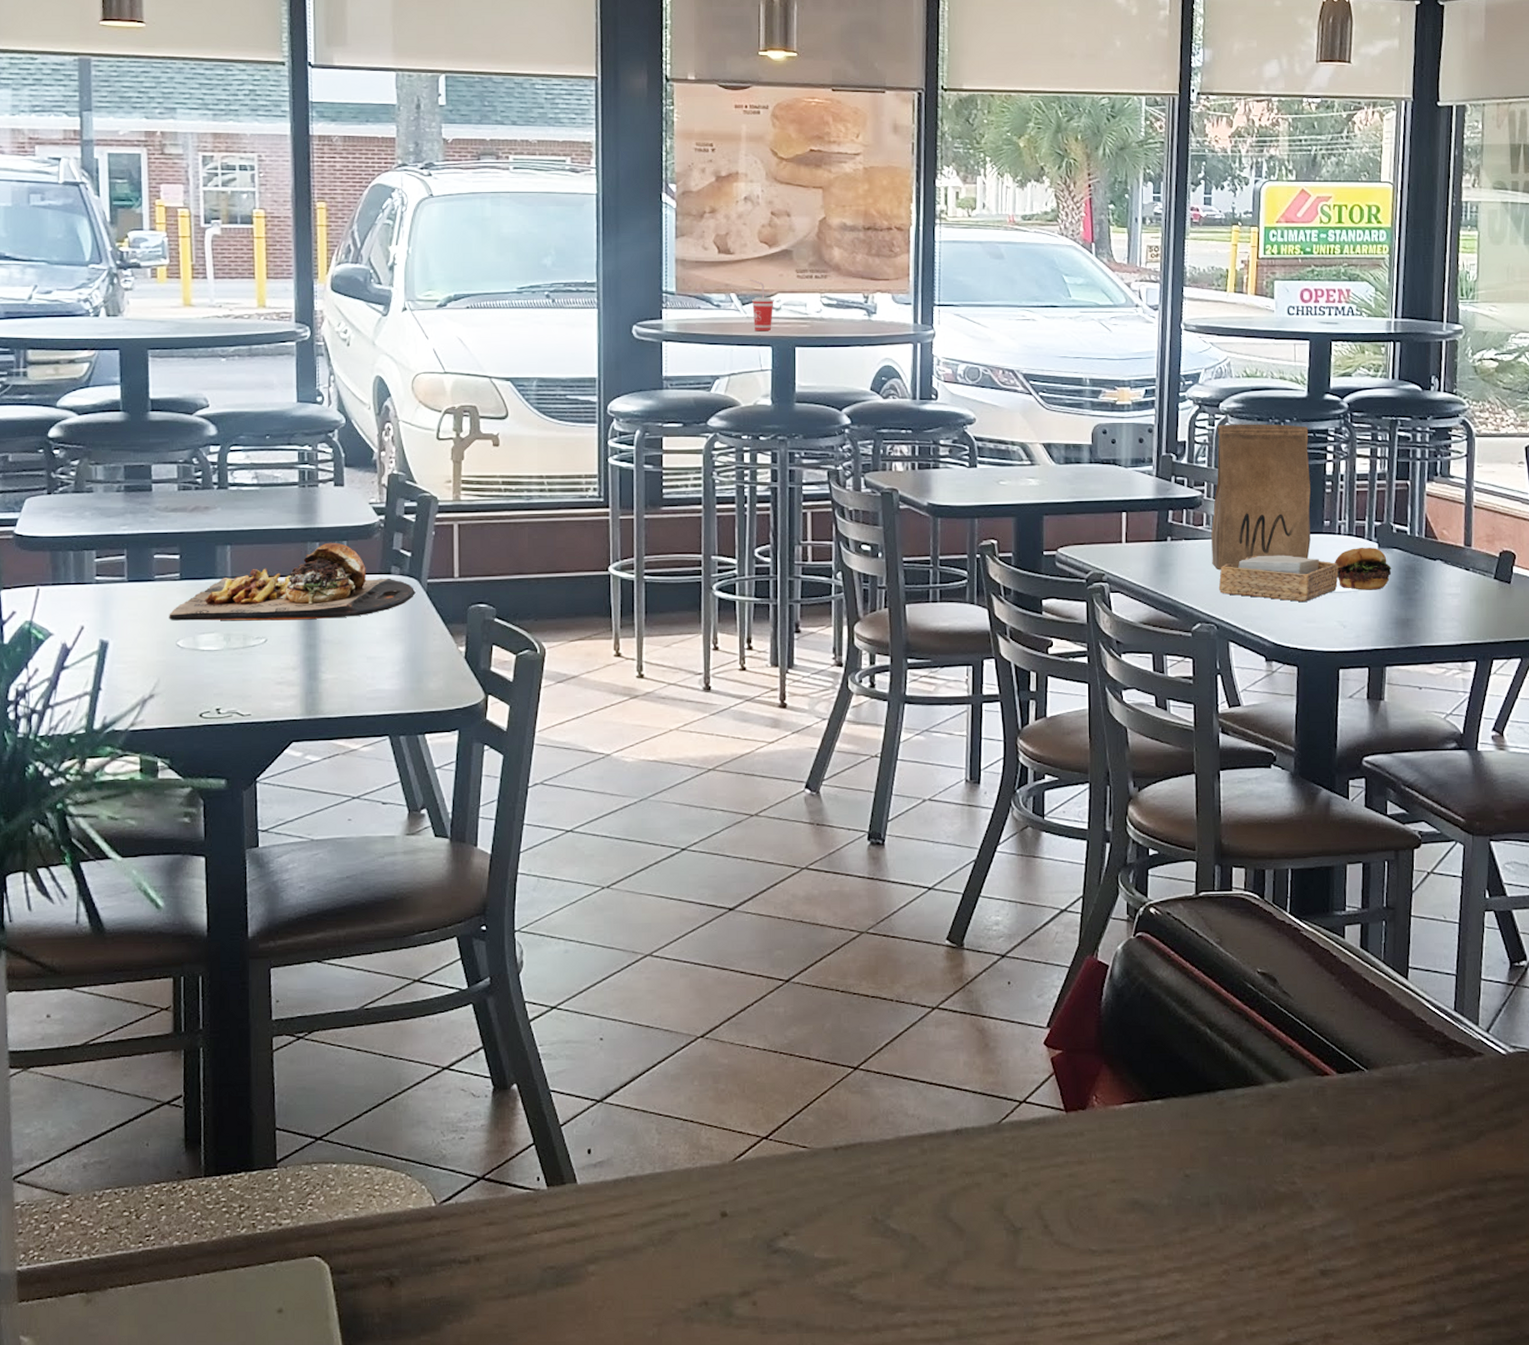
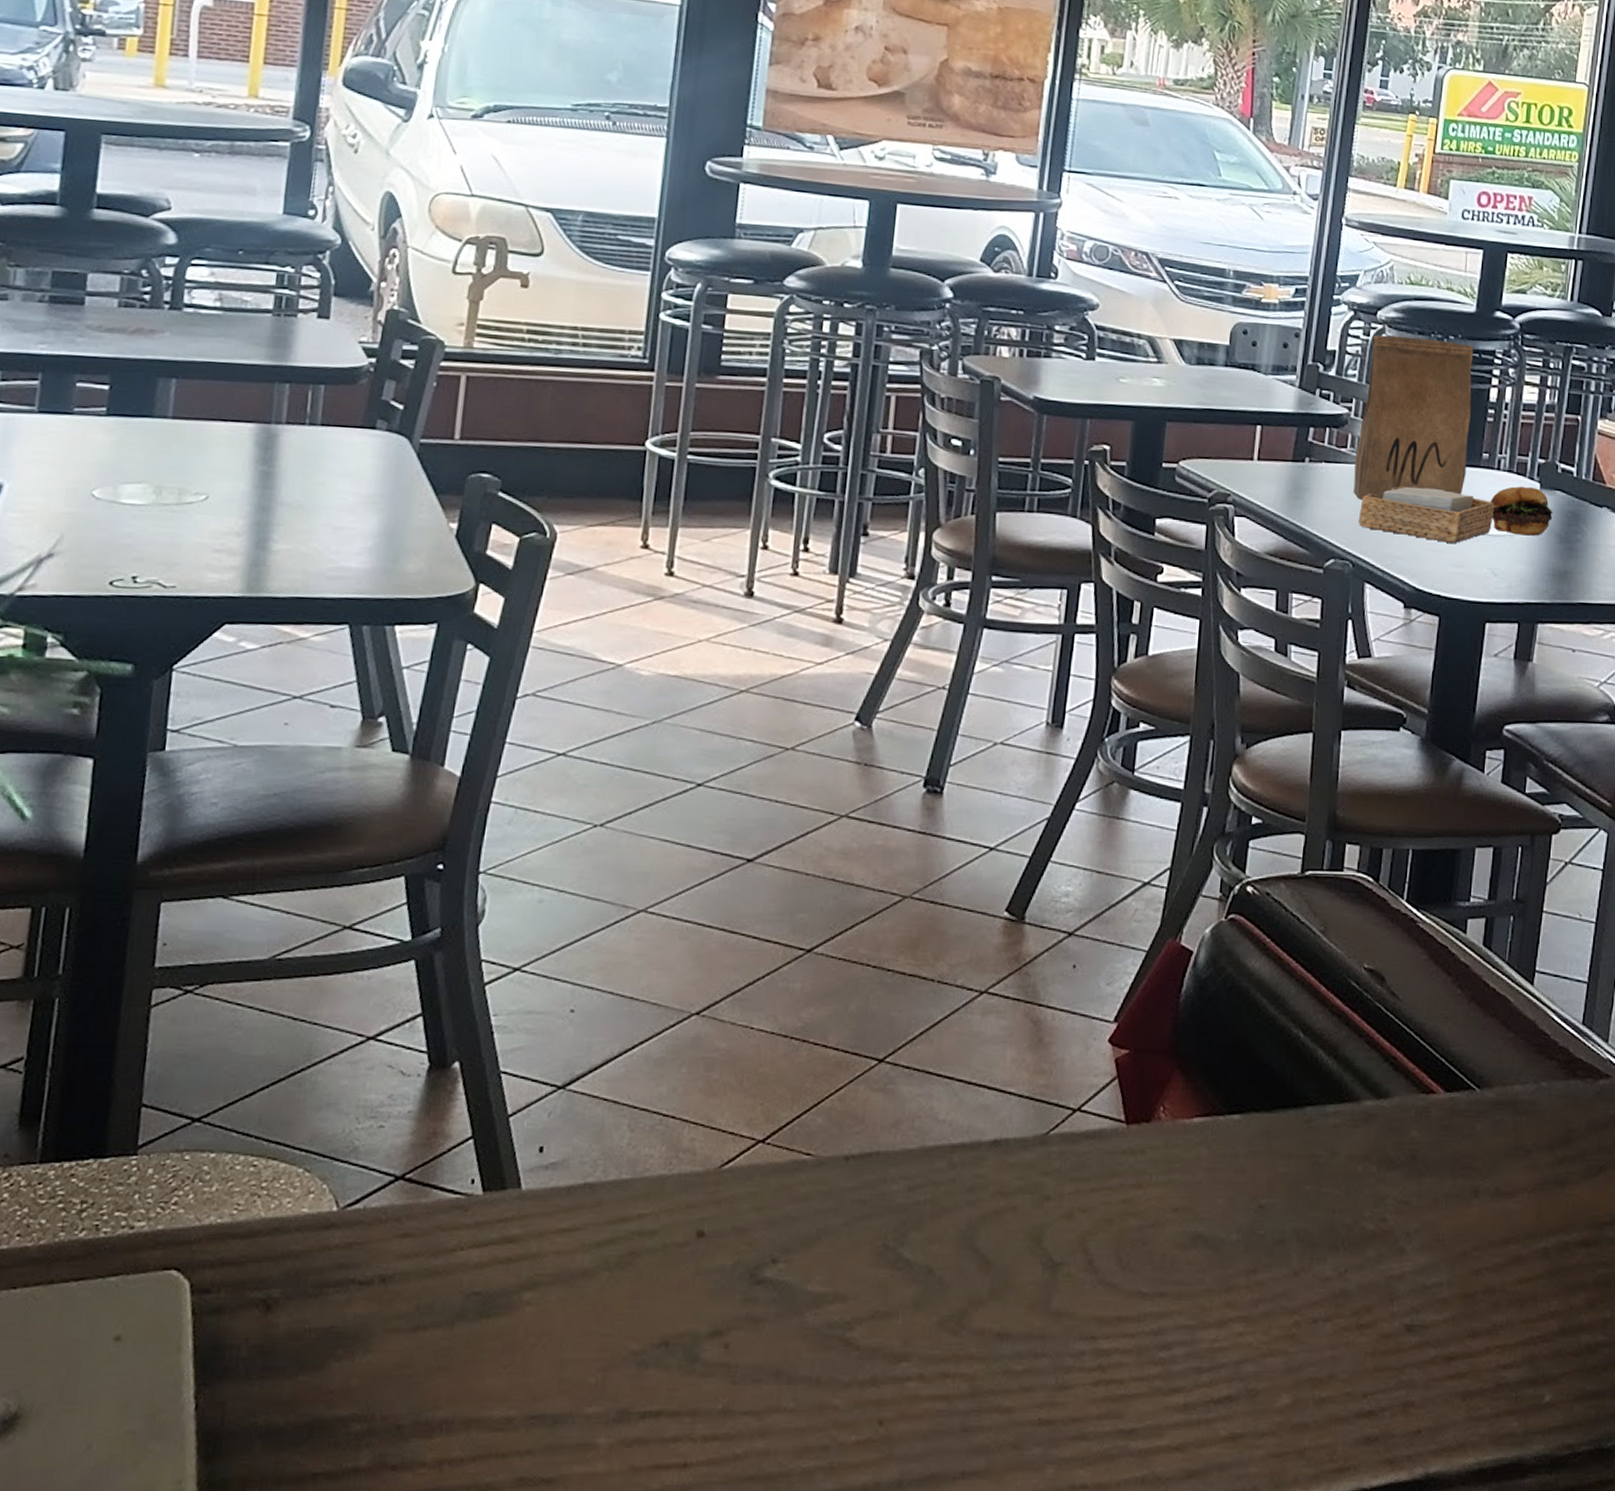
food tray: present [169,542,416,621] -> none [85,385,404,477]
beverage cup: present [750,279,774,332] -> none [850,121,878,183]

